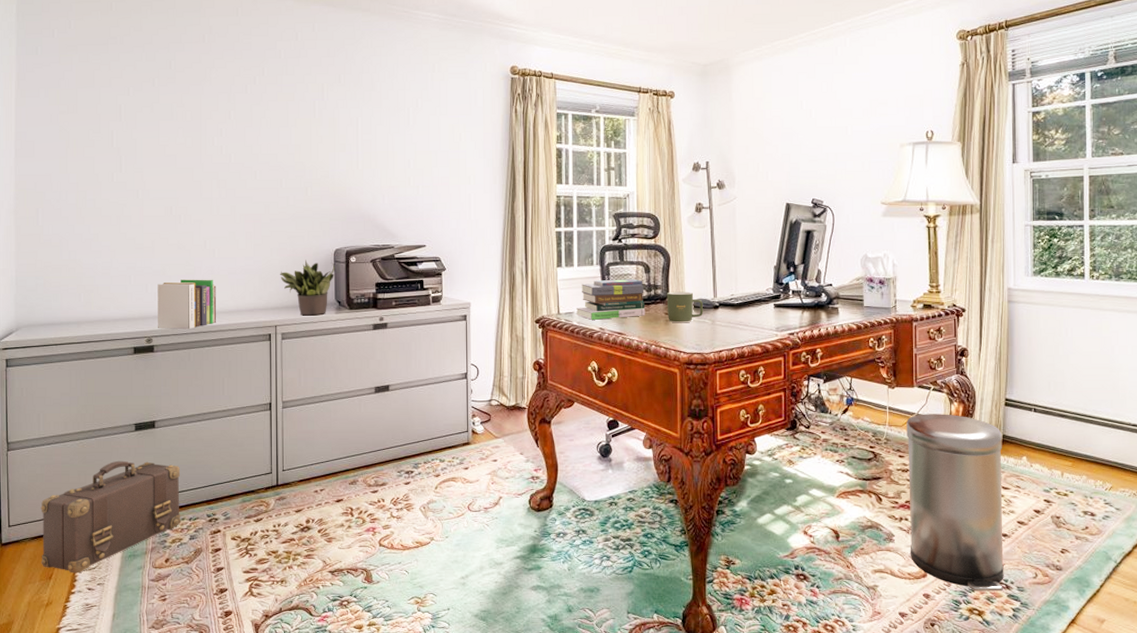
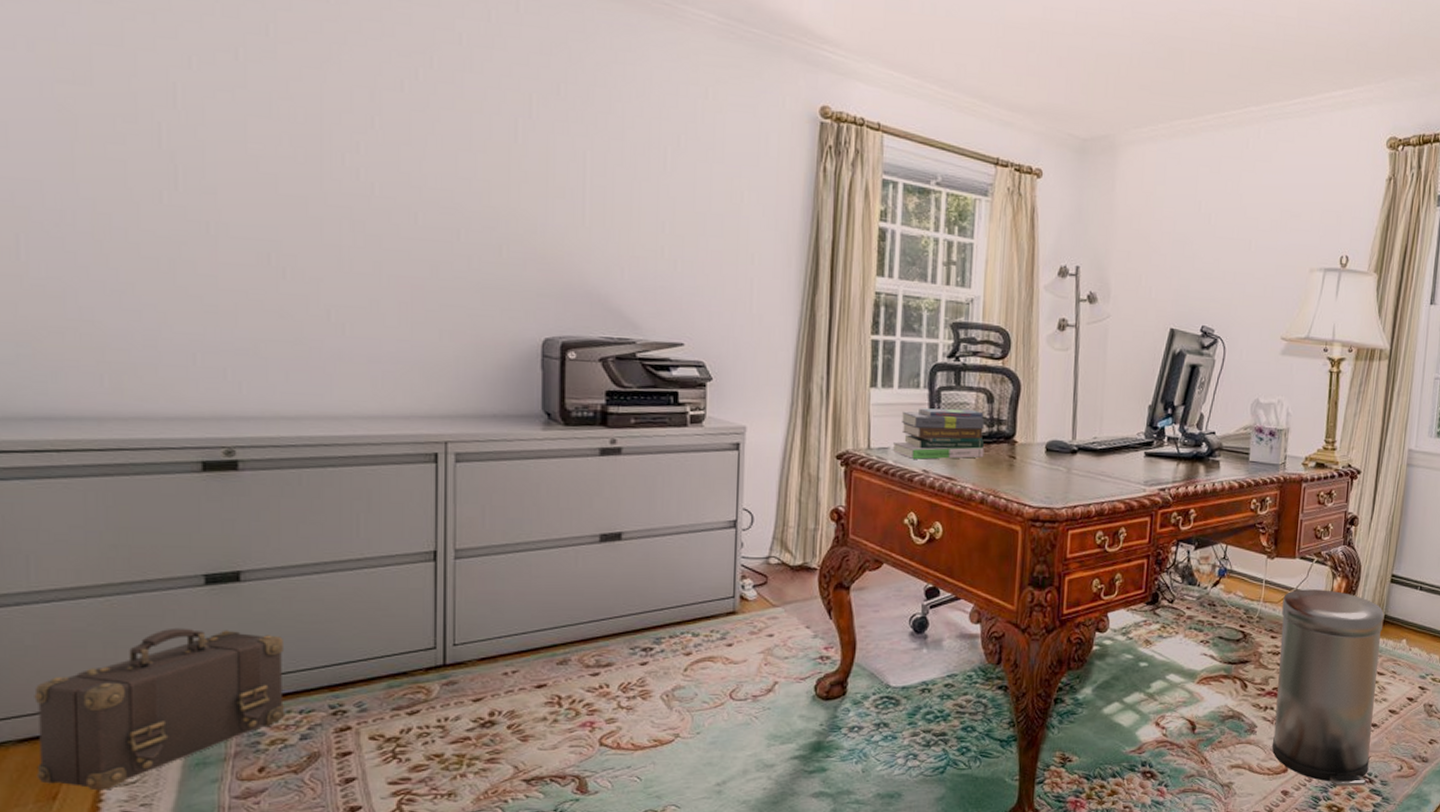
books: present [157,279,217,330] -> none [244,364,347,440]
potted plant: present [280,260,335,316] -> none [454,350,544,431]
mug: present [666,291,703,323] -> none [1012,429,1058,470]

